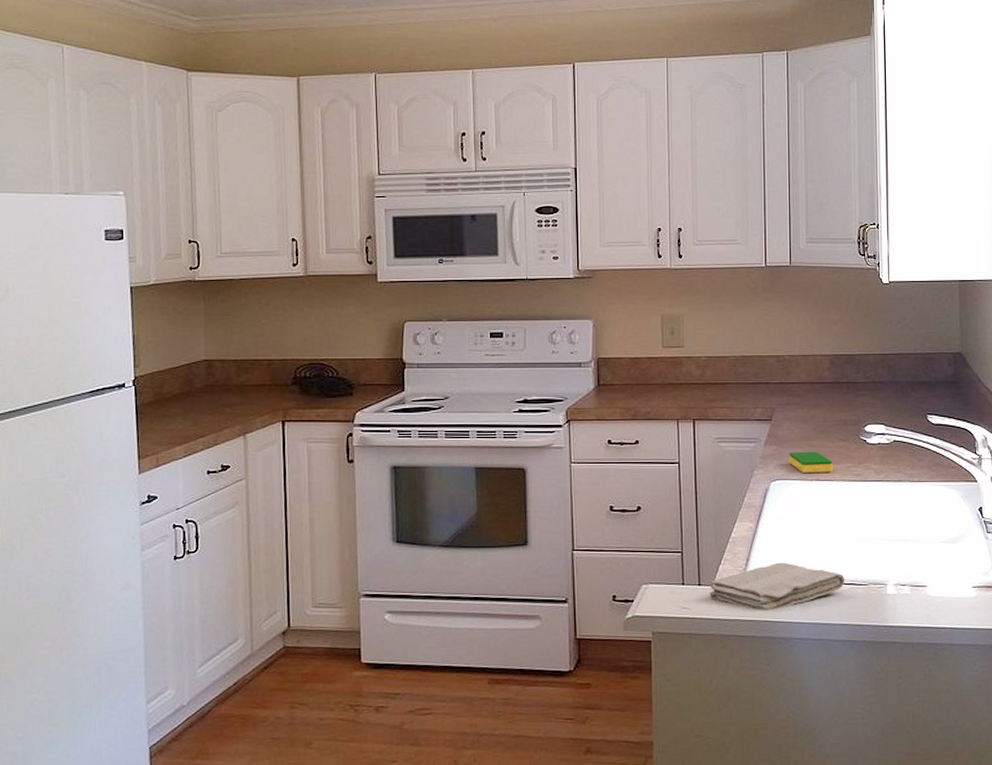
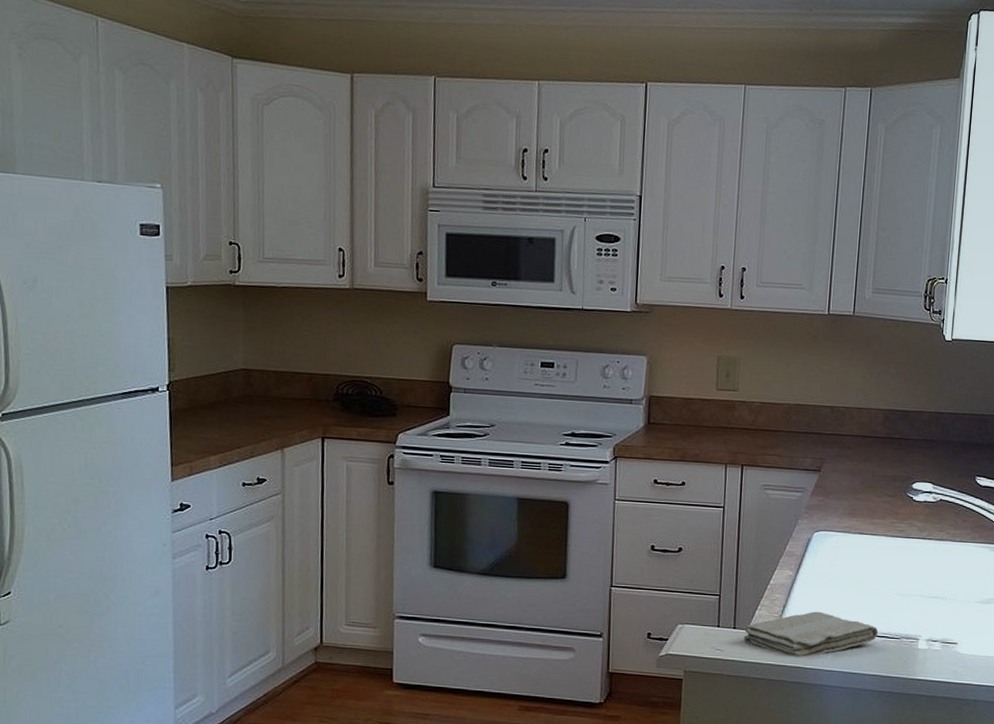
dish sponge: present [788,451,833,473] -> none [833,504,877,527]

